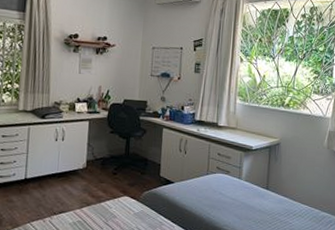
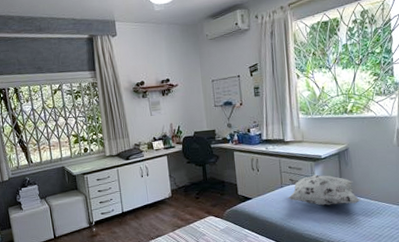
decorative pillow: none [211,166,285,203] -> present [287,174,361,206]

